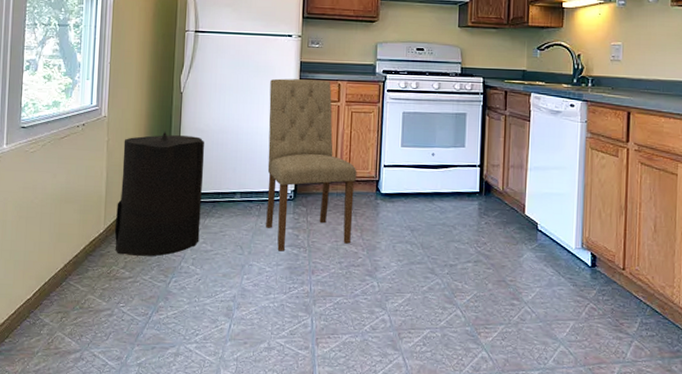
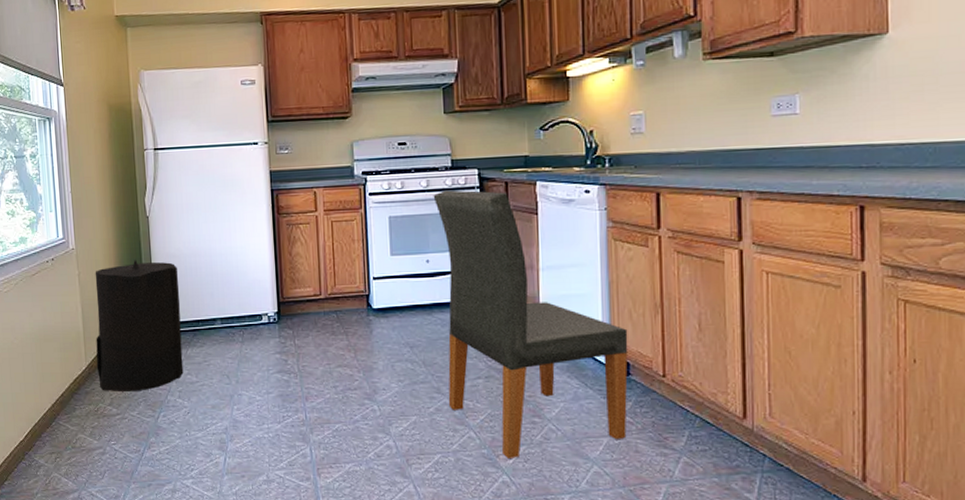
dining chair: present [266,78,357,251] -> none [239,189,345,378]
dining chair: none [440,93,597,336] -> present [433,190,628,458]

